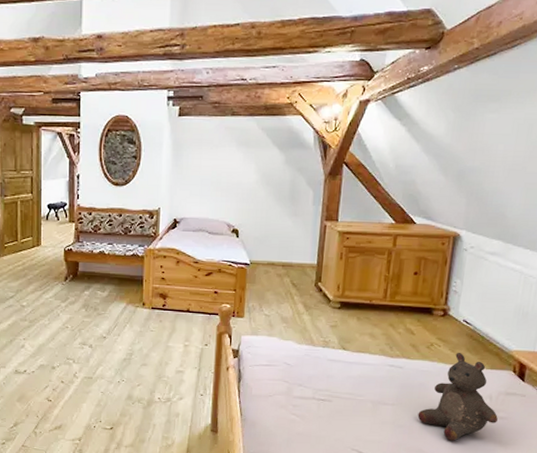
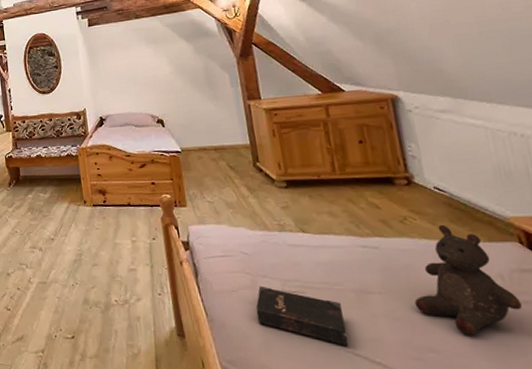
hardback book: none [285,393,359,446] -> present [255,286,349,346]

